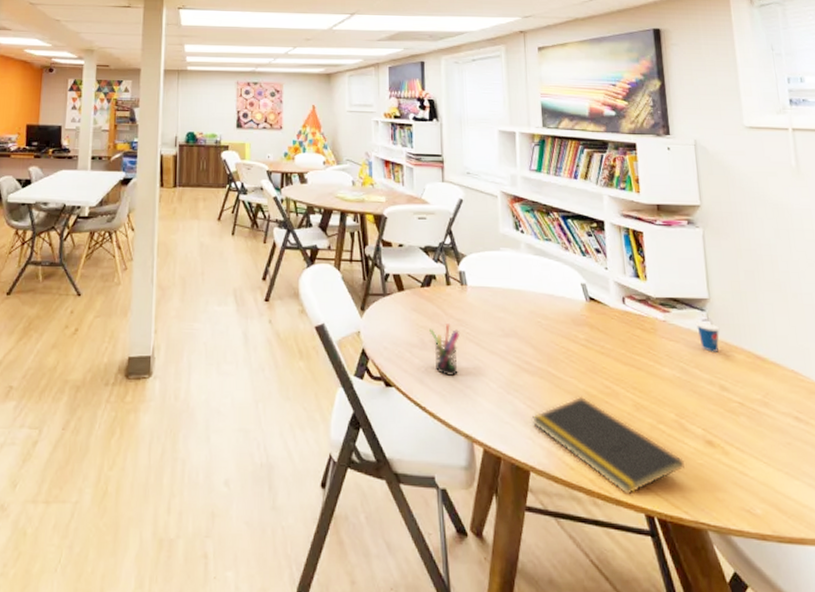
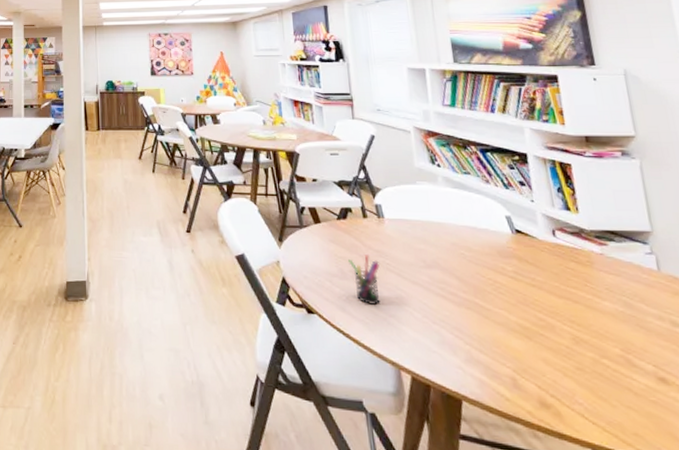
notepad: present [531,396,685,495] -> none [460,327,635,429]
cup: present [695,313,720,352] -> none [637,246,667,287]

